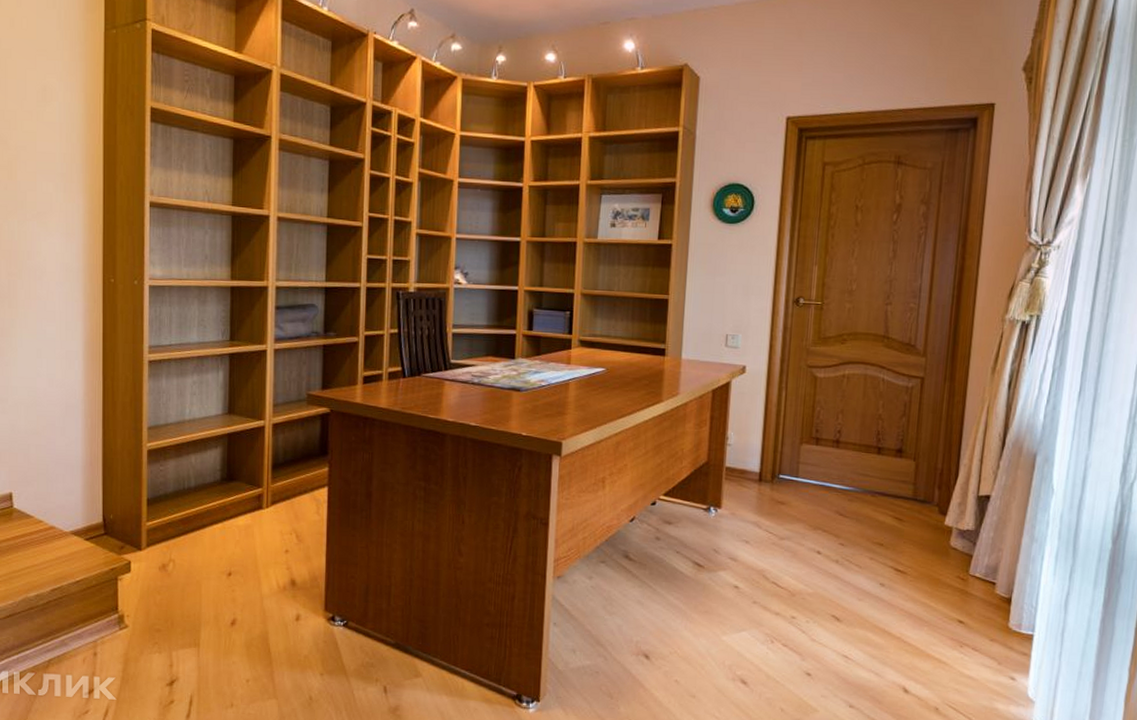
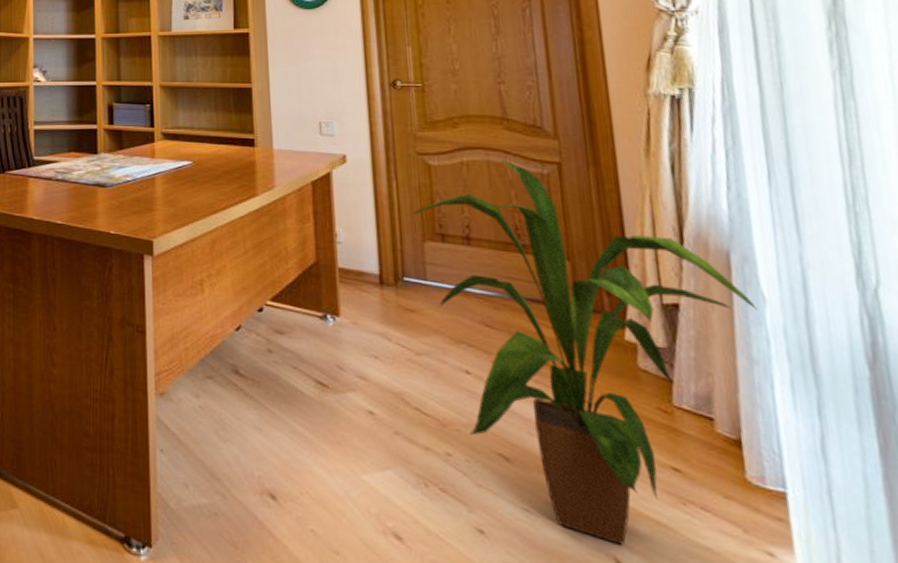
house plant: none [796,374,1046,678] -> present [413,160,757,545]

